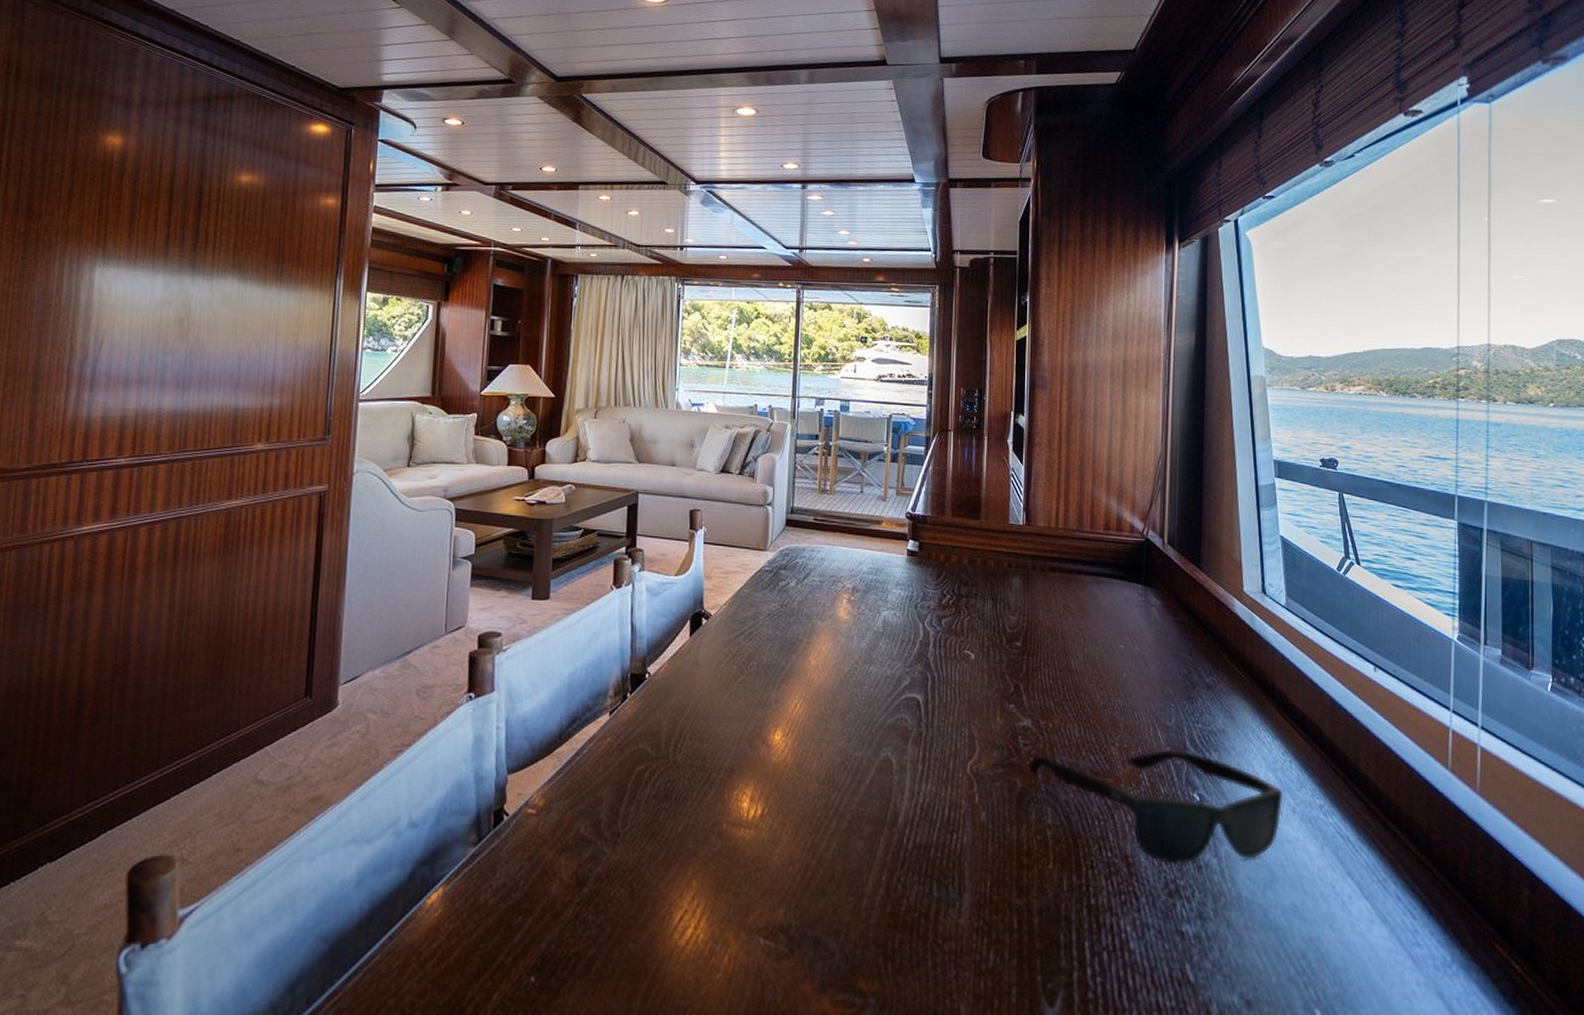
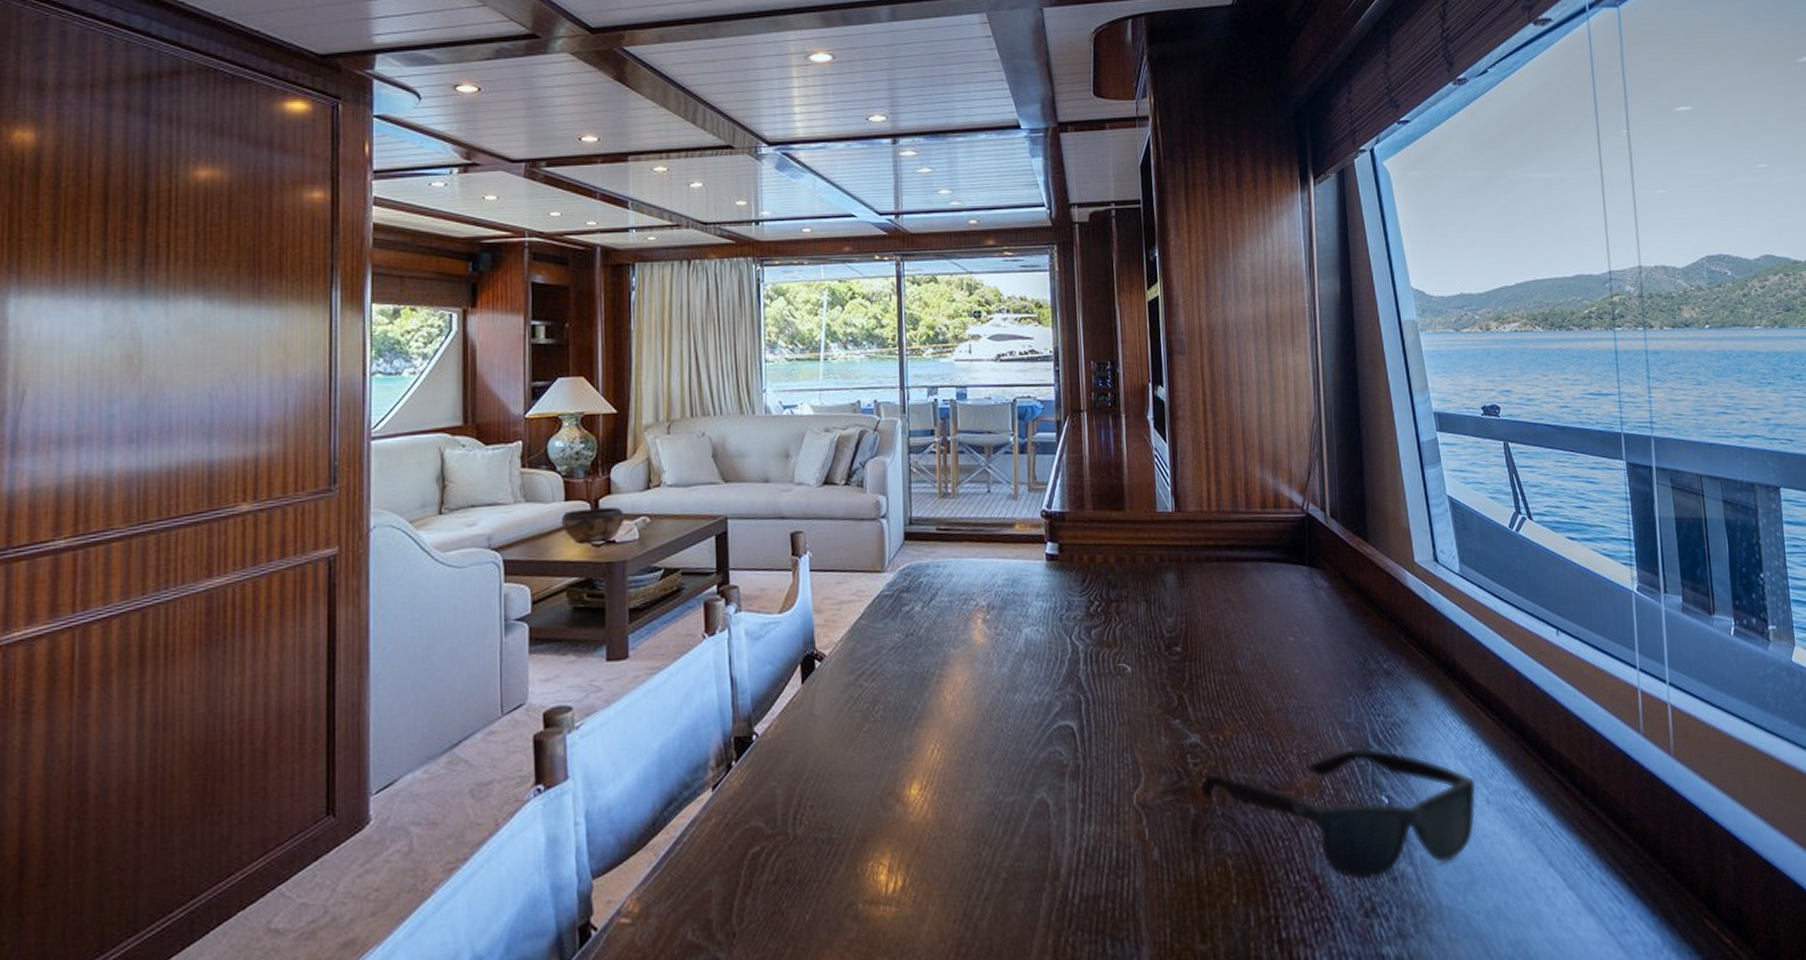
decorative bowl: none [503,473,555,503] -> present [560,507,625,544]

